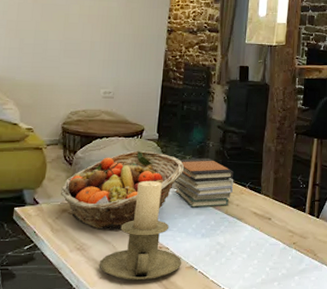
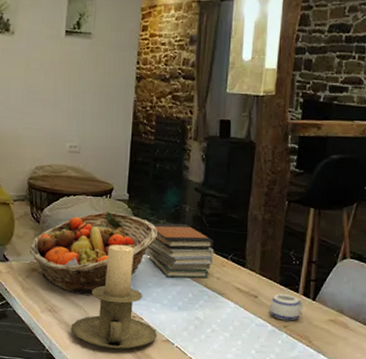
mug: none [281,214,309,238] -> present [269,294,303,321]

